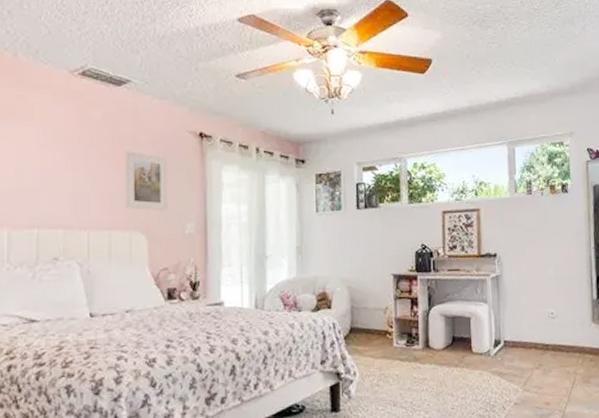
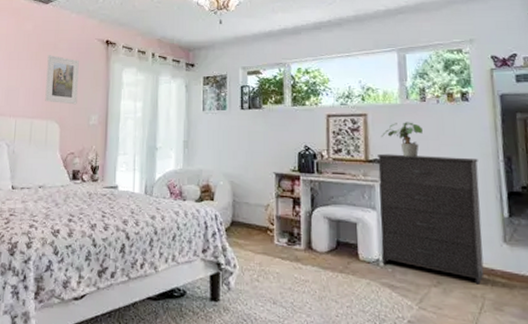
dresser: none [489,246,577,362] -> present [377,153,485,284]
potted plant: none [492,215,529,249] -> present [380,122,423,157]

